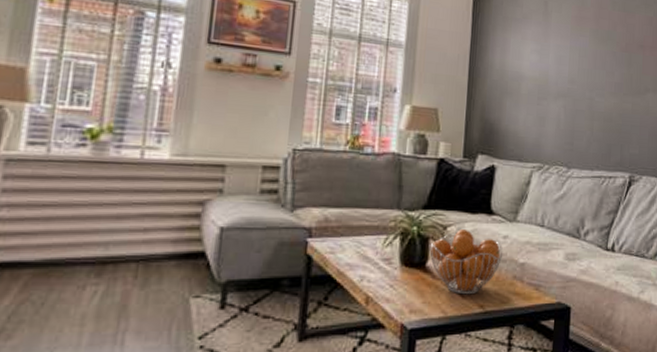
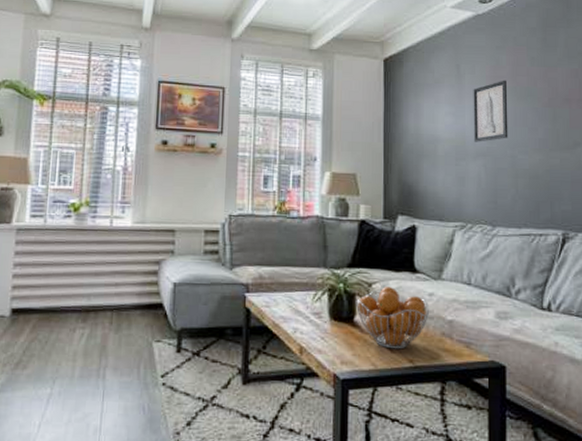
wall art: none [555,21,590,83] -> present [473,80,508,142]

